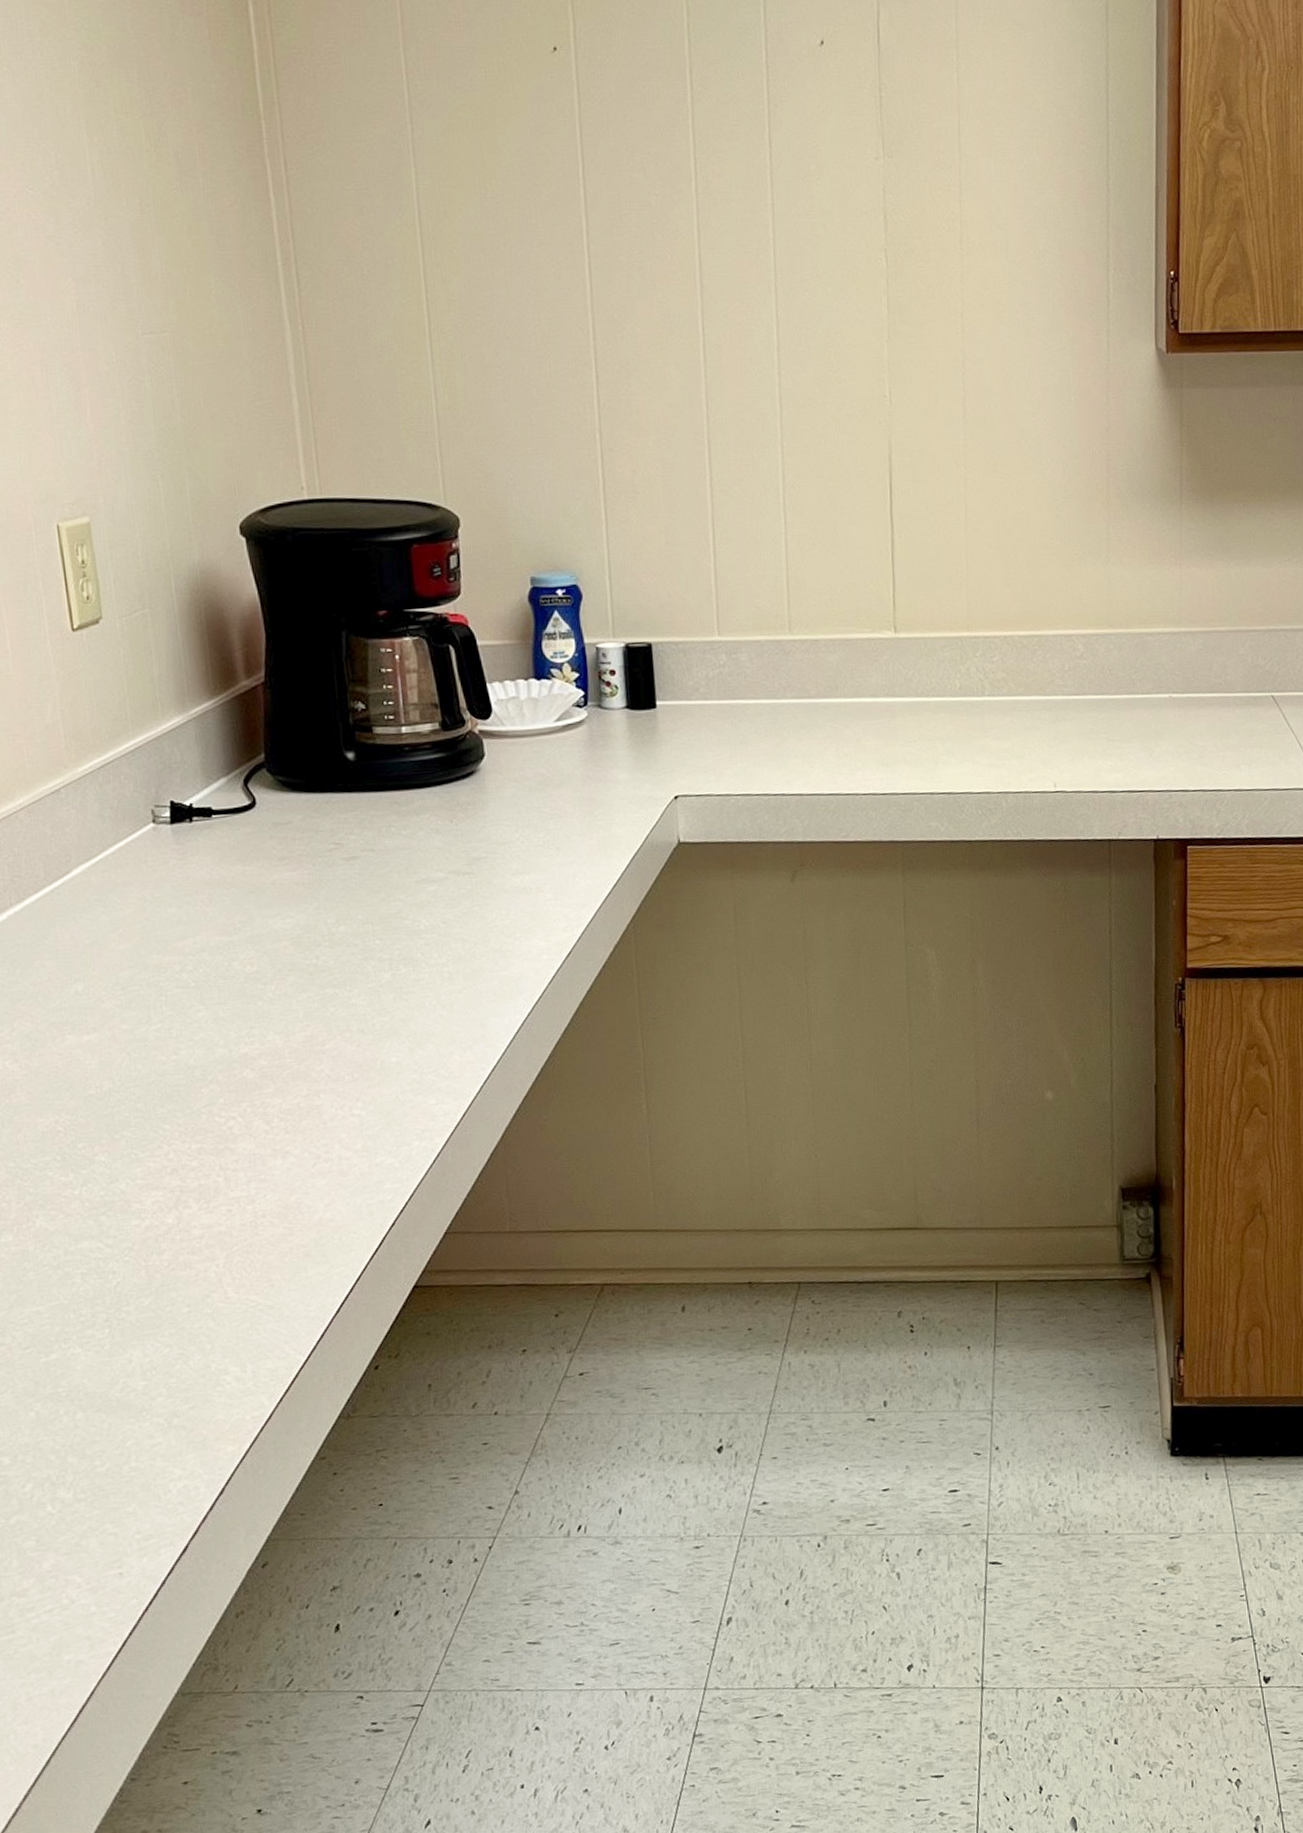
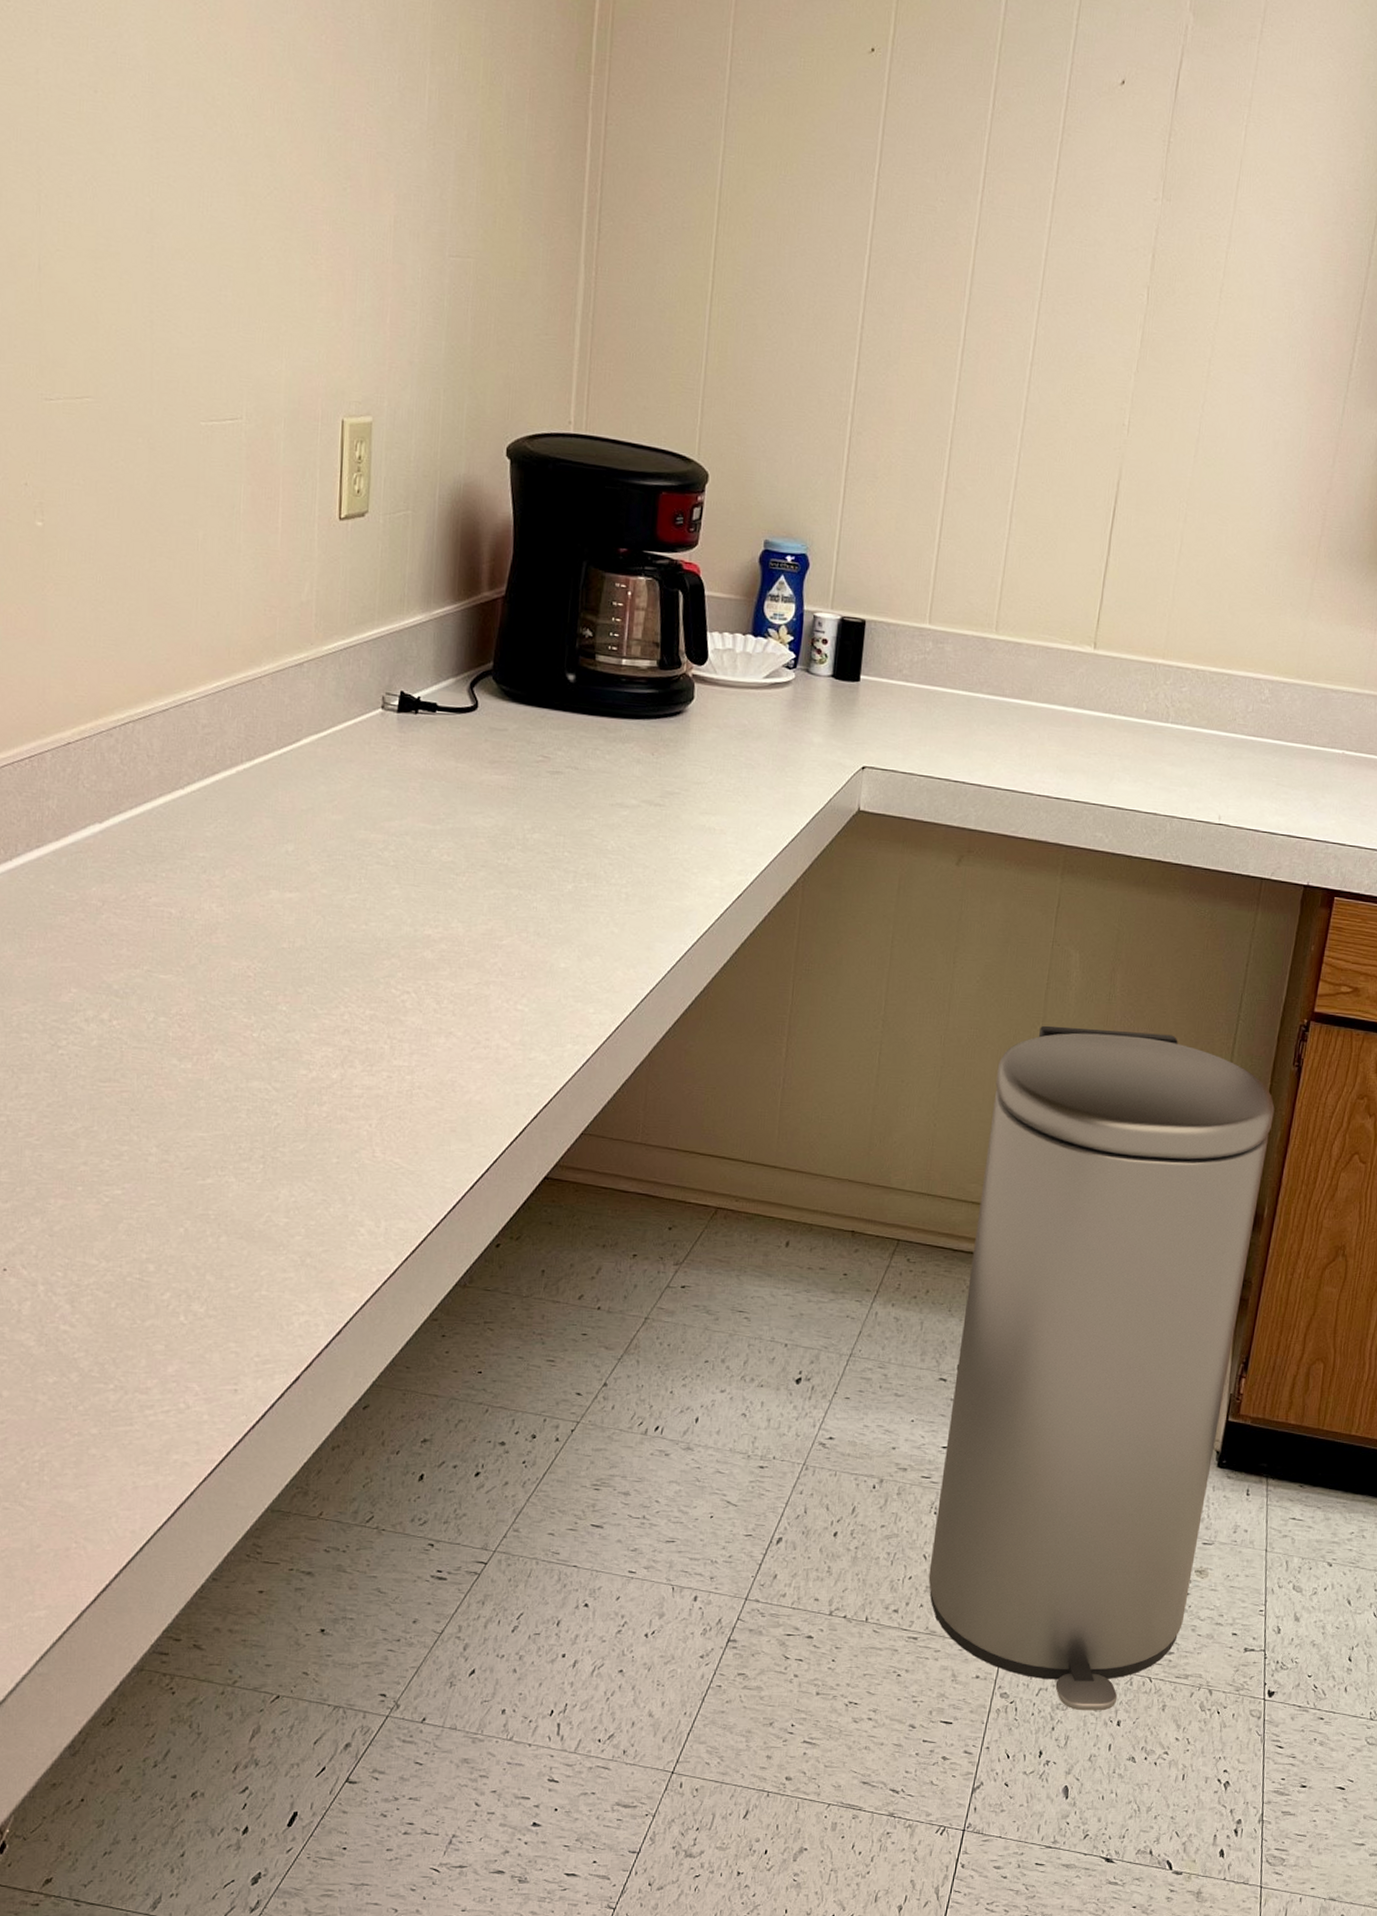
pedal bin: none [870,1018,1165,1737] -> present [928,1025,1275,1711]

